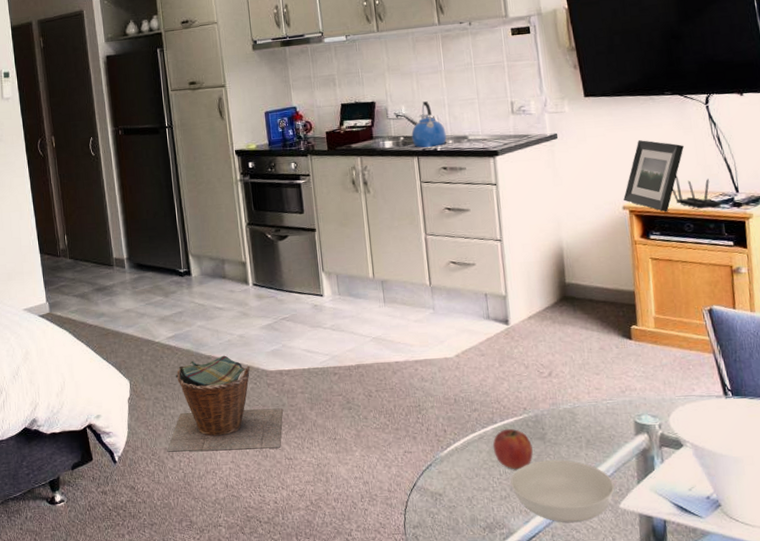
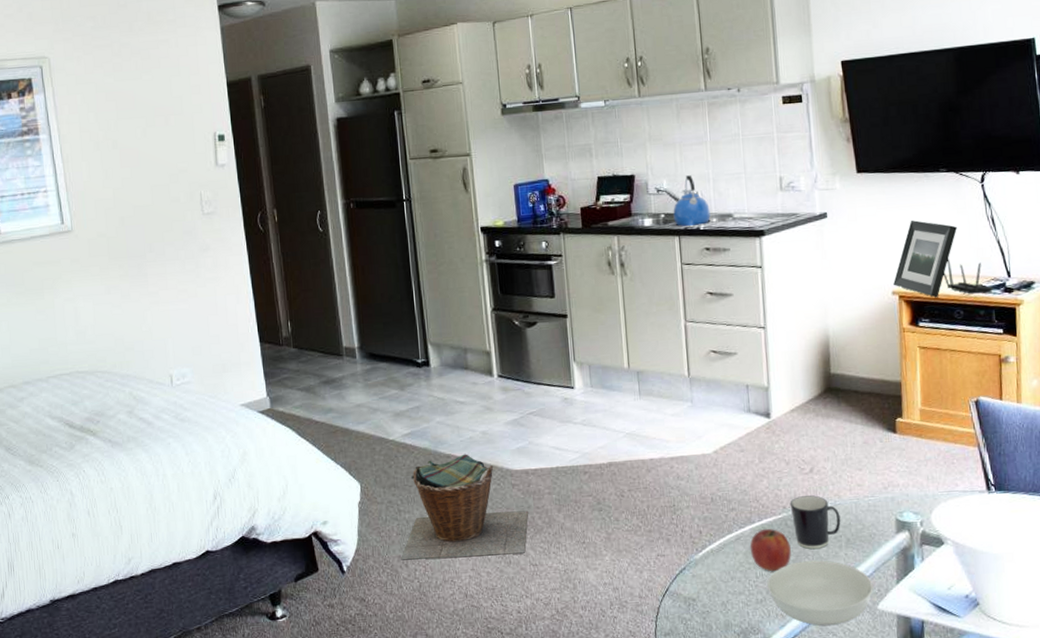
mug: none [530,398,581,449] -> present [789,495,841,550]

